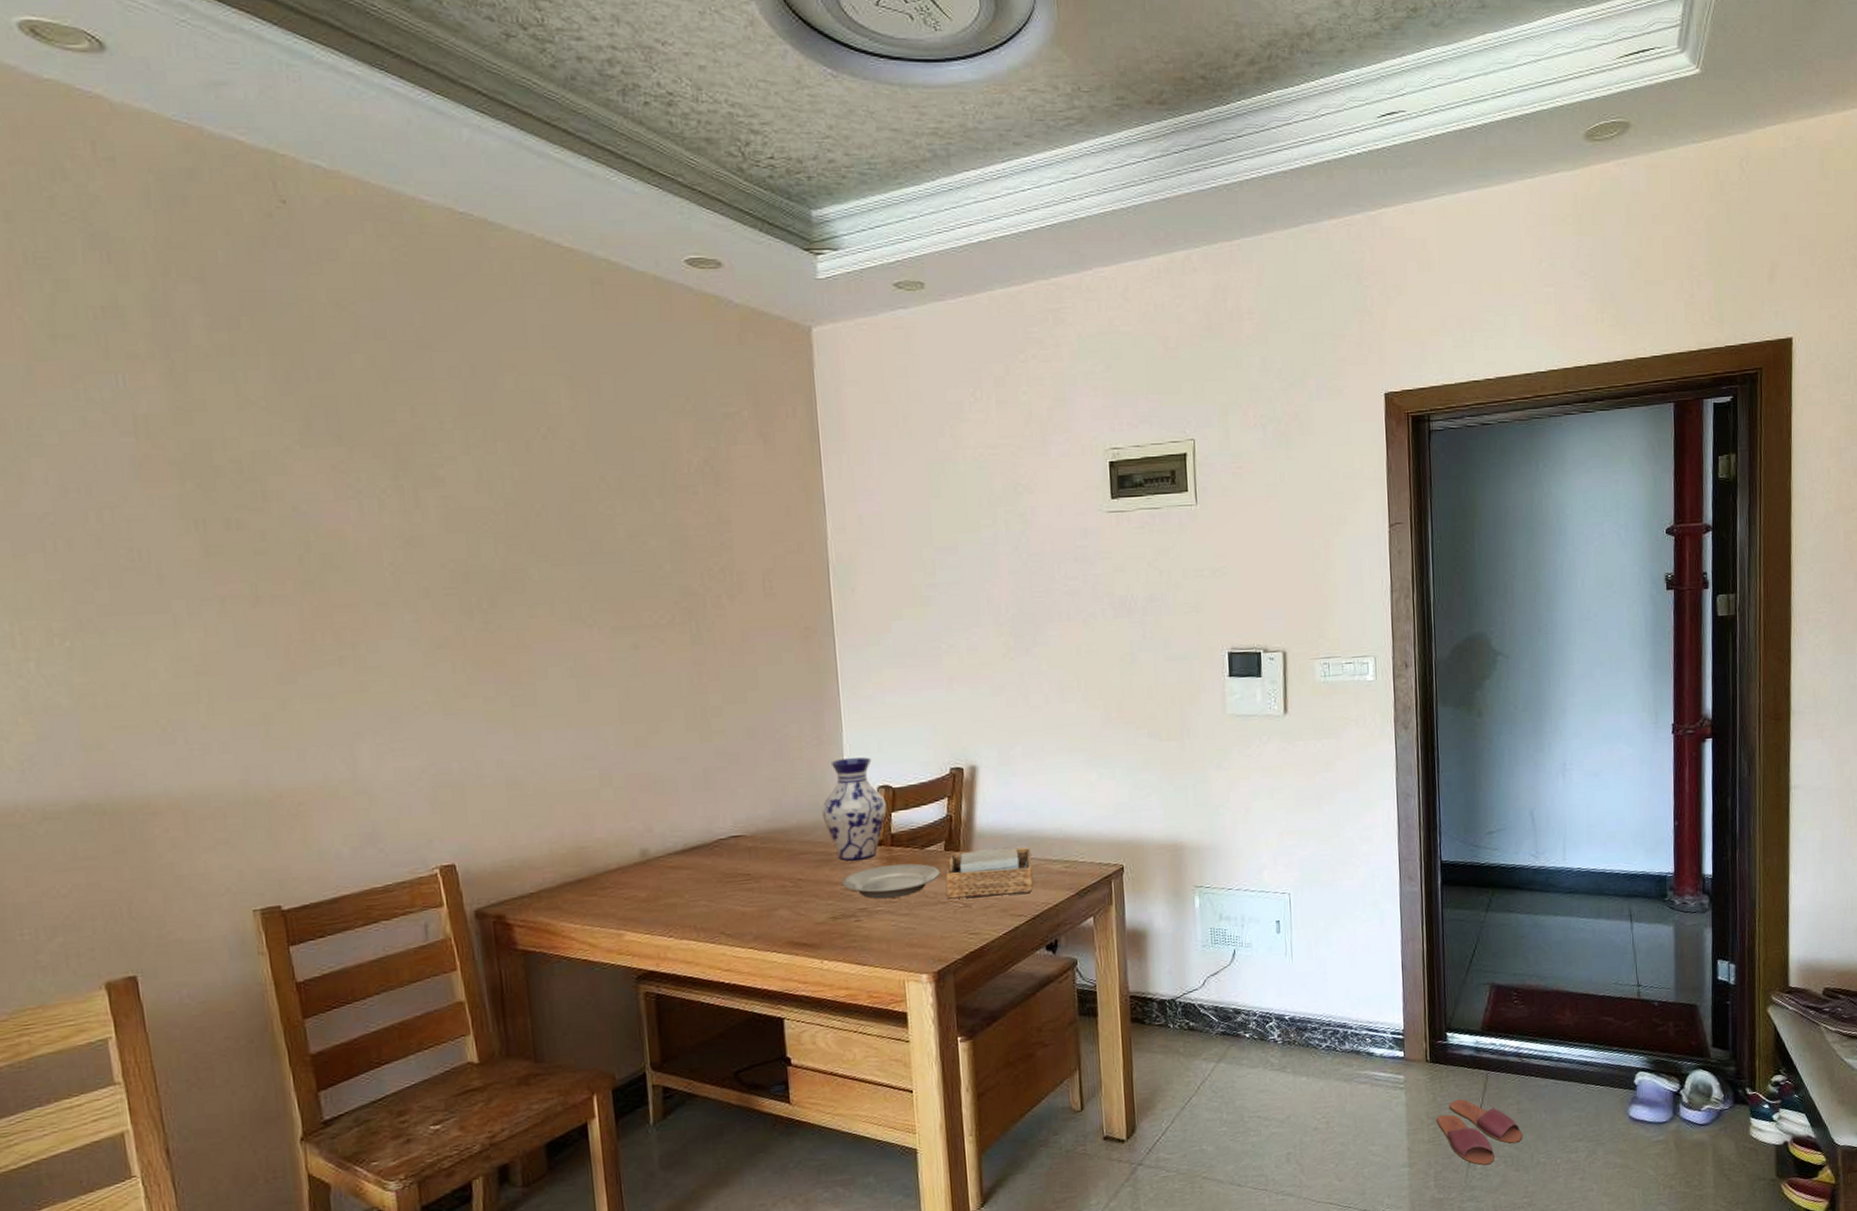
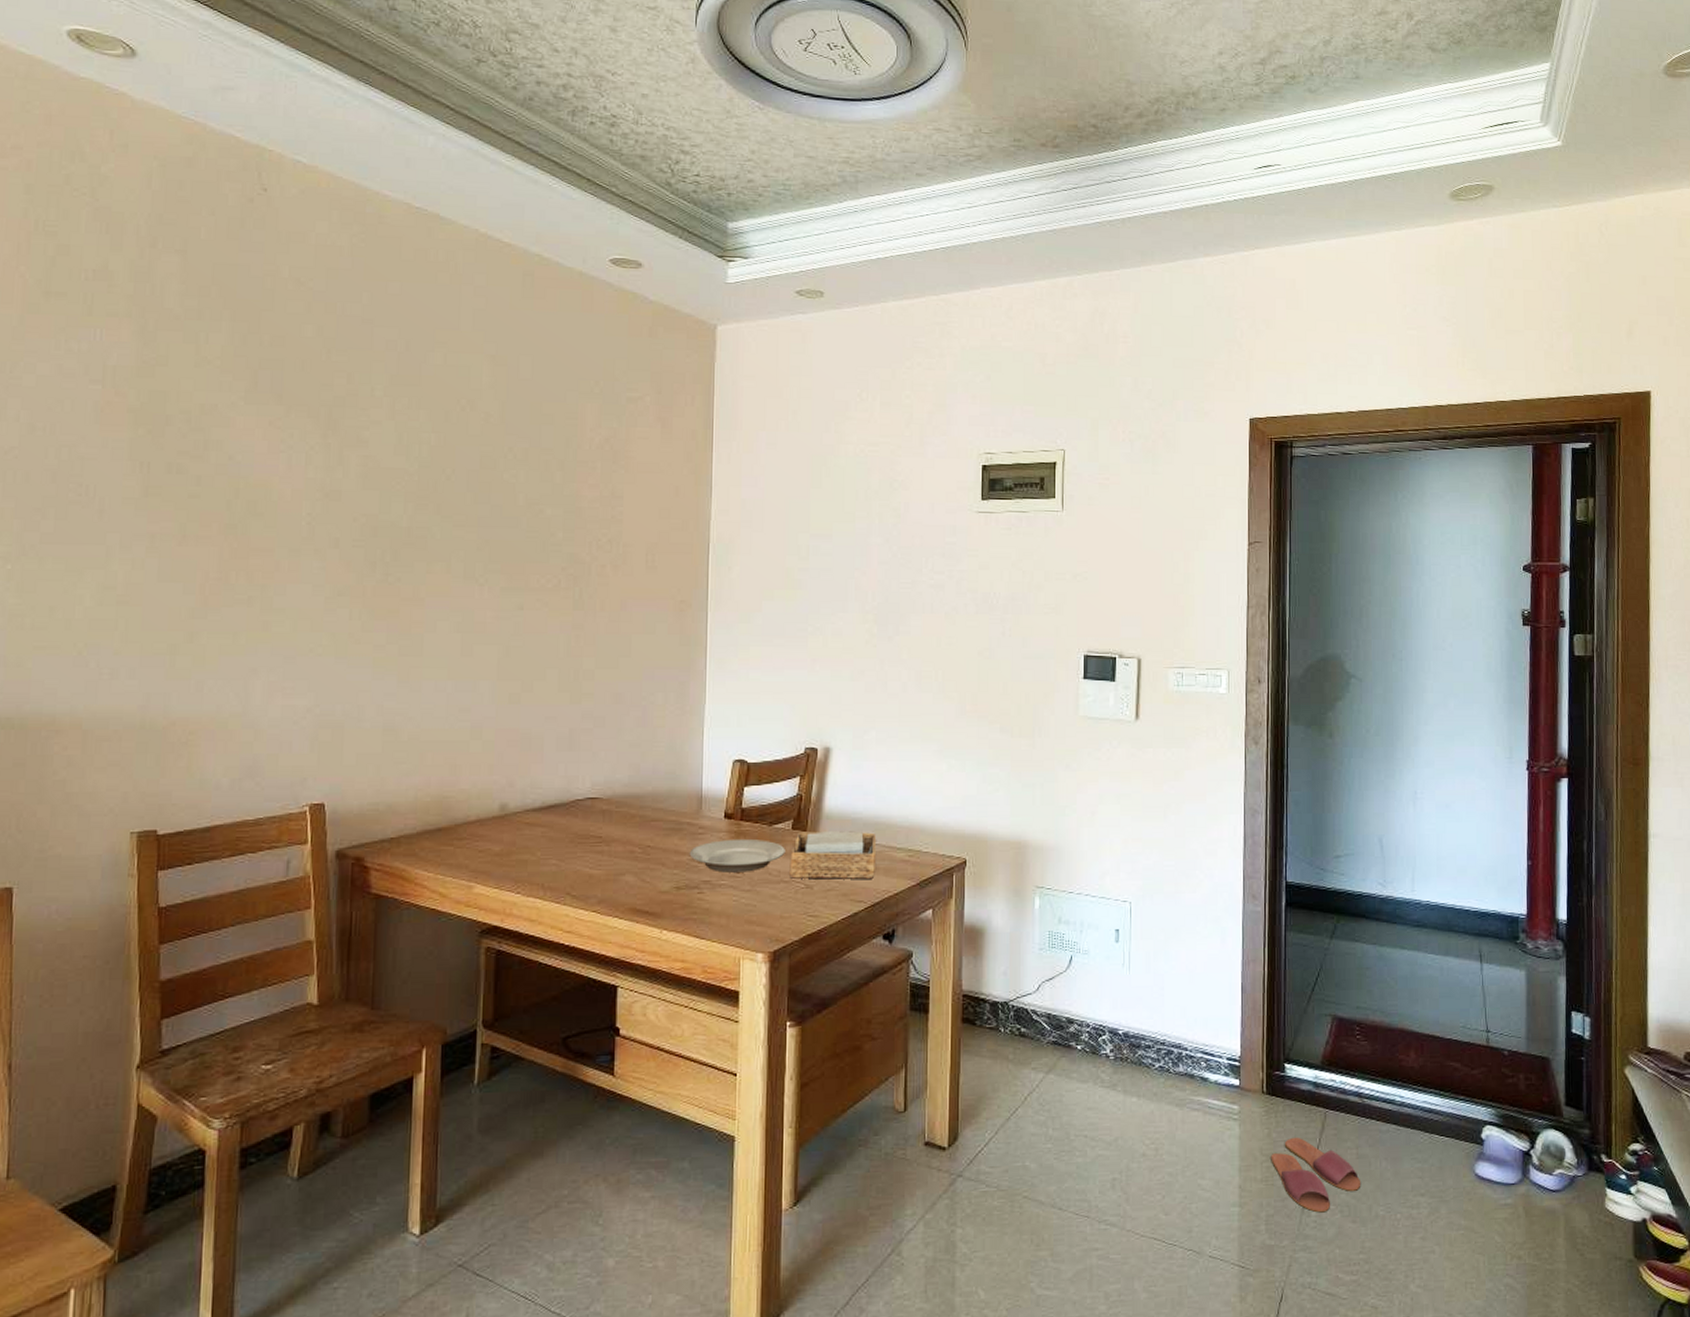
vase: present [821,757,887,861] -> none [677,730,740,832]

